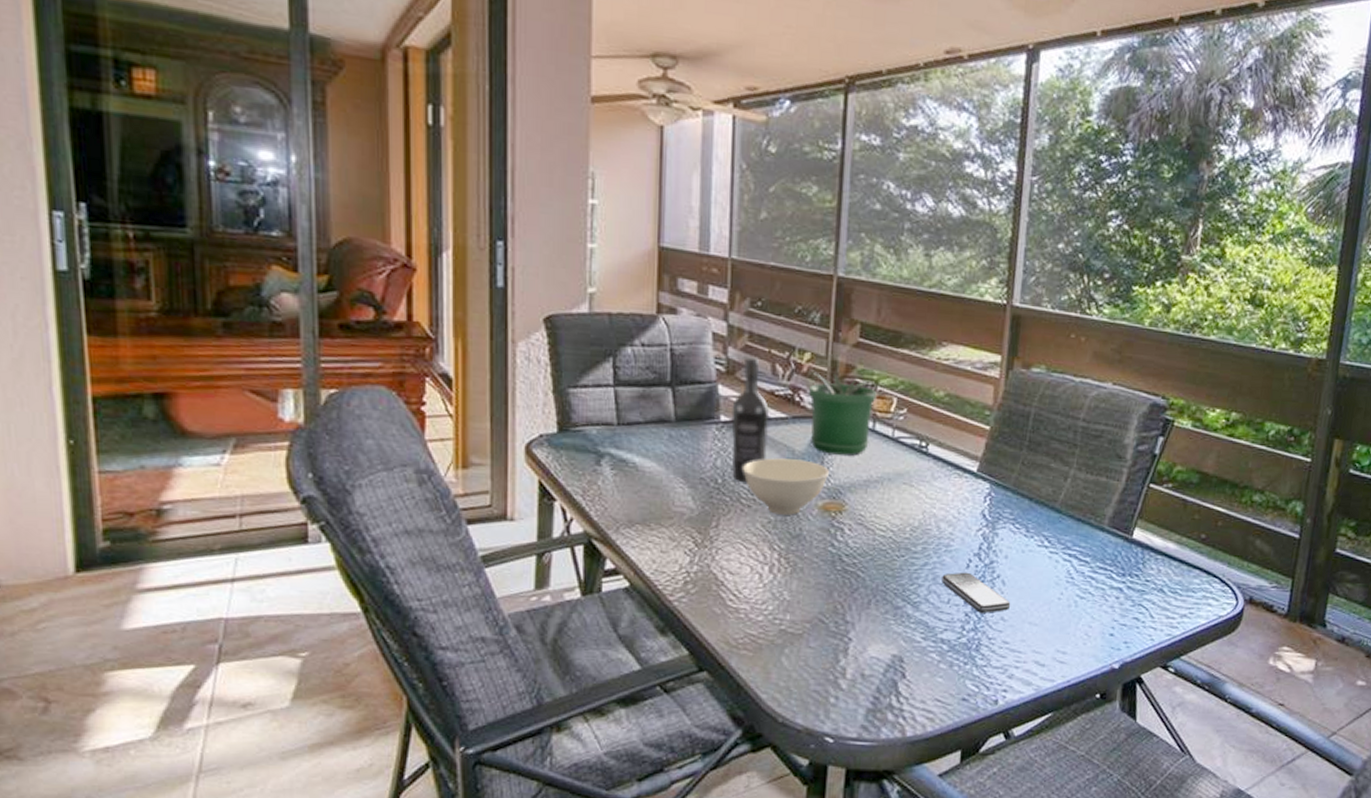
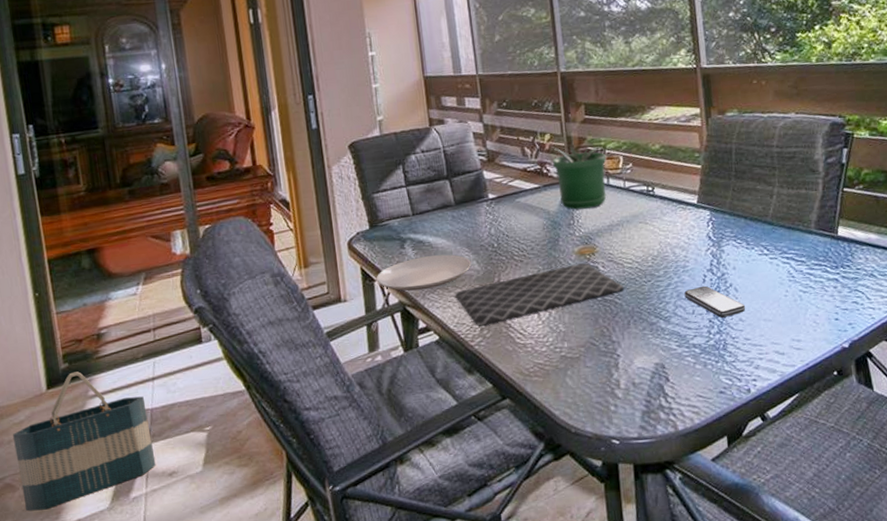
tote bag: none [19,554,225,729] -> present [13,371,156,512]
plate: none [557,480,685,522] -> present [376,254,472,291]
placemat: none [658,521,872,578] -> present [455,263,625,325]
wine bottle: present [731,356,770,483] -> none [496,144,529,244]
bowl: present [741,458,830,515] -> none [511,217,580,264]

